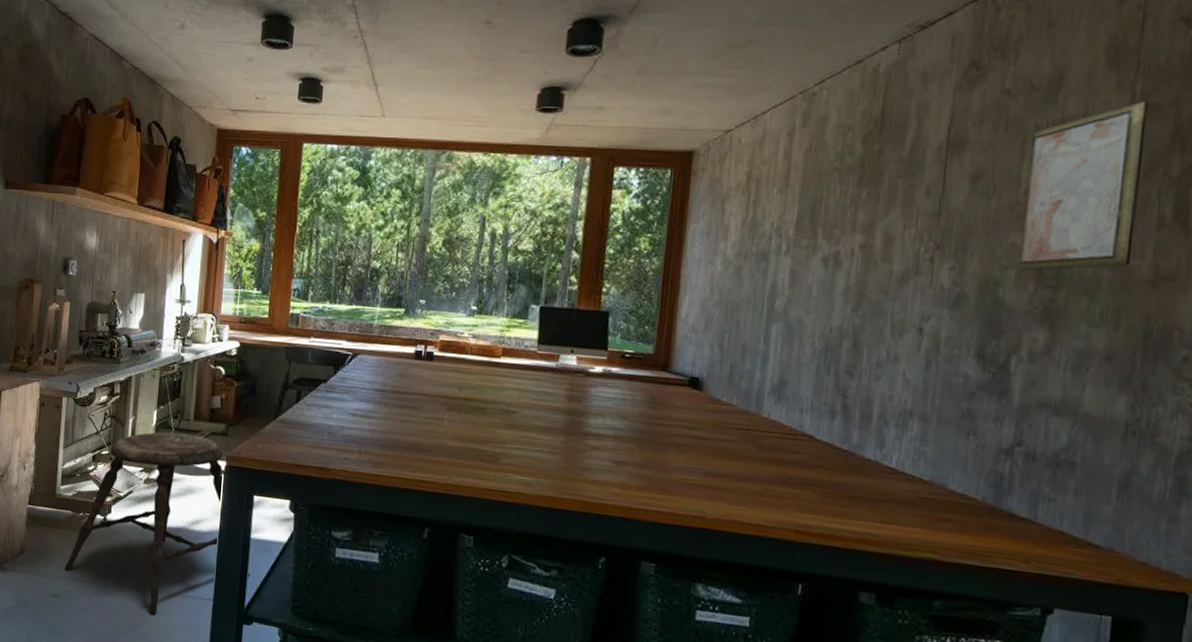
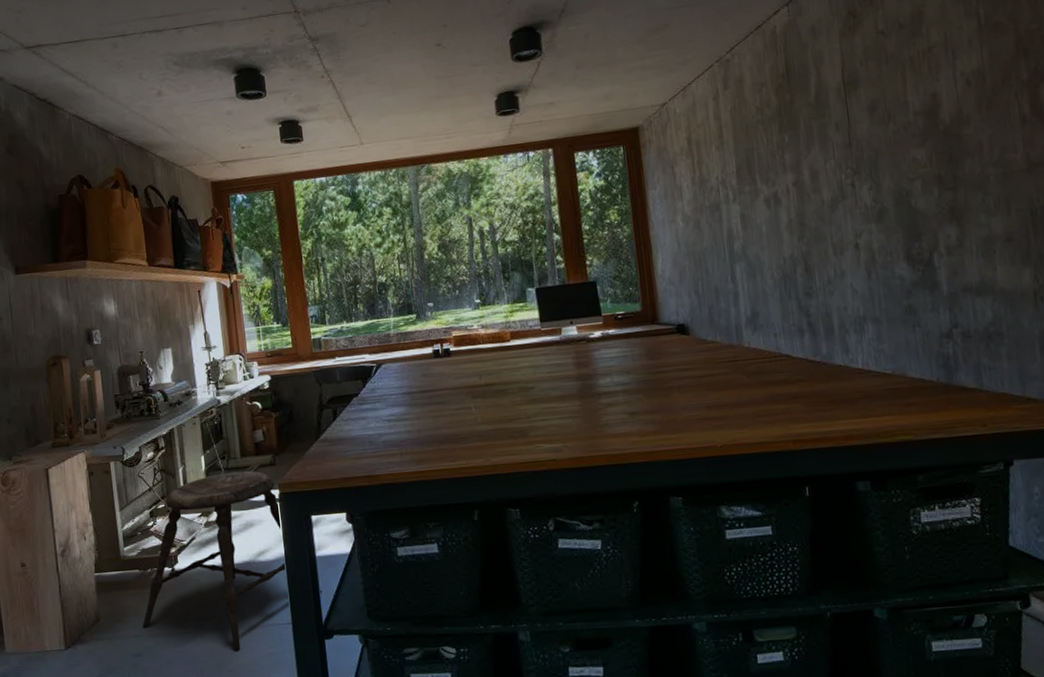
wall art: present [1019,100,1149,271] -> none [909,21,1008,180]

